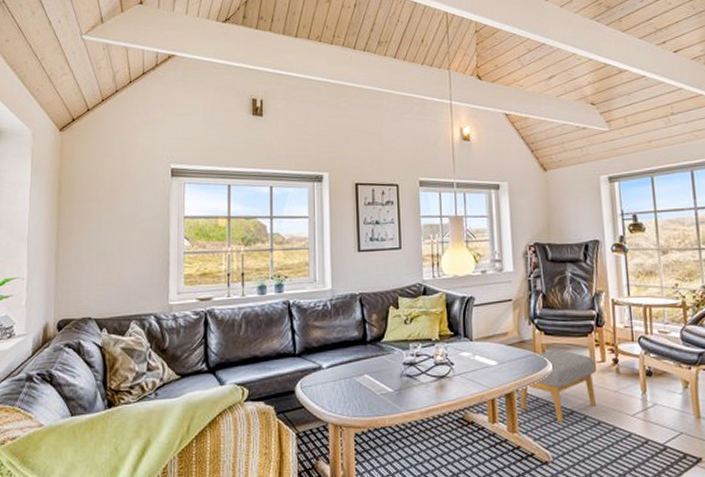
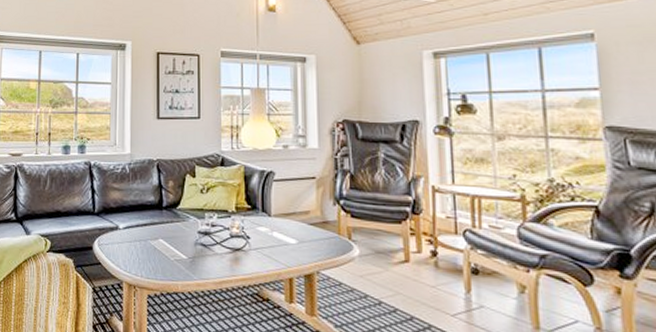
footstool: present [520,350,596,422] -> none [320,234,410,312]

